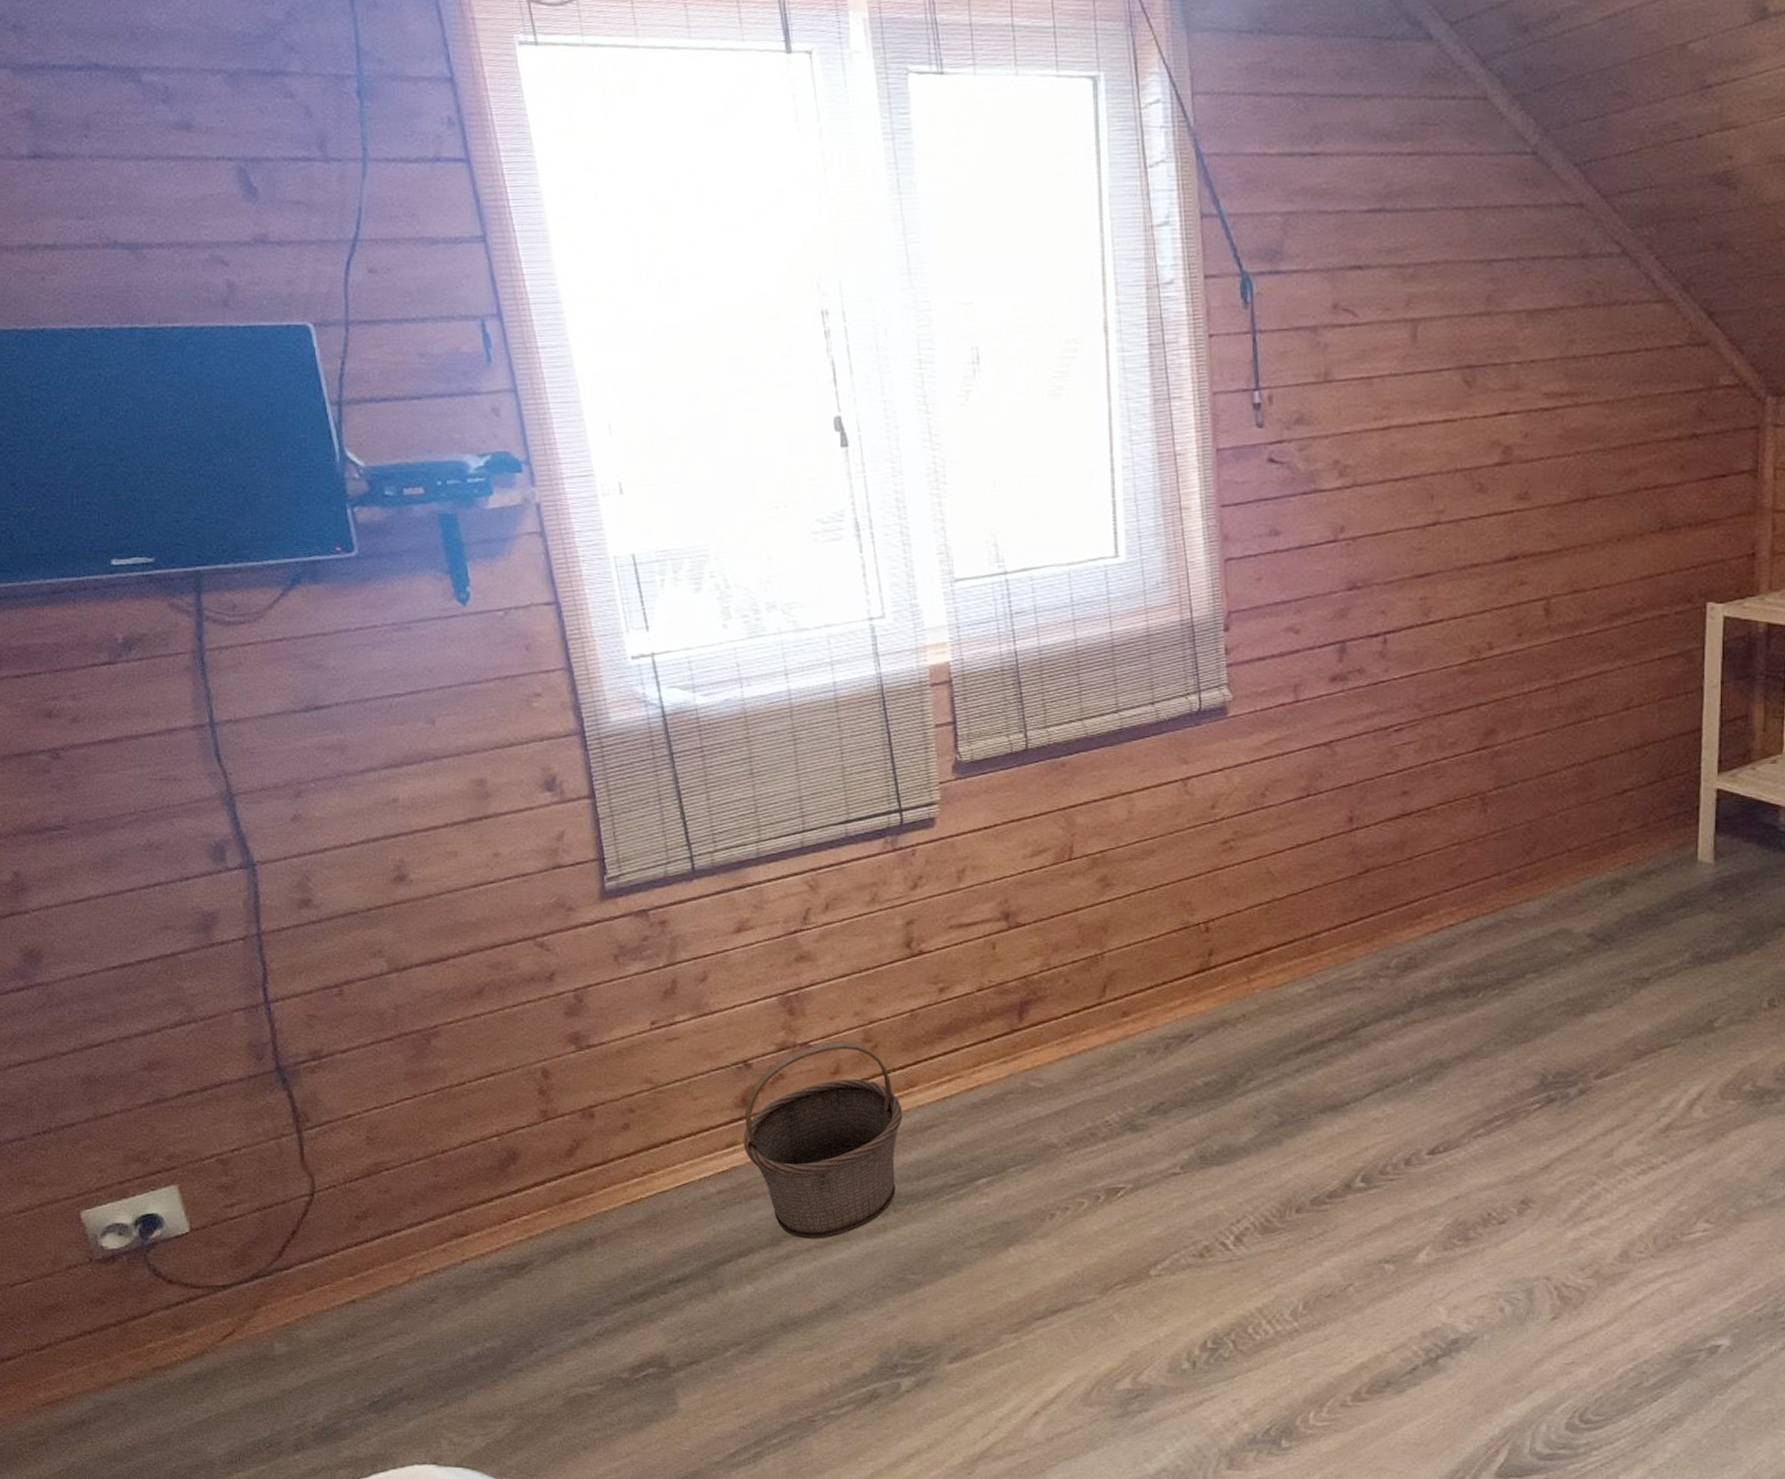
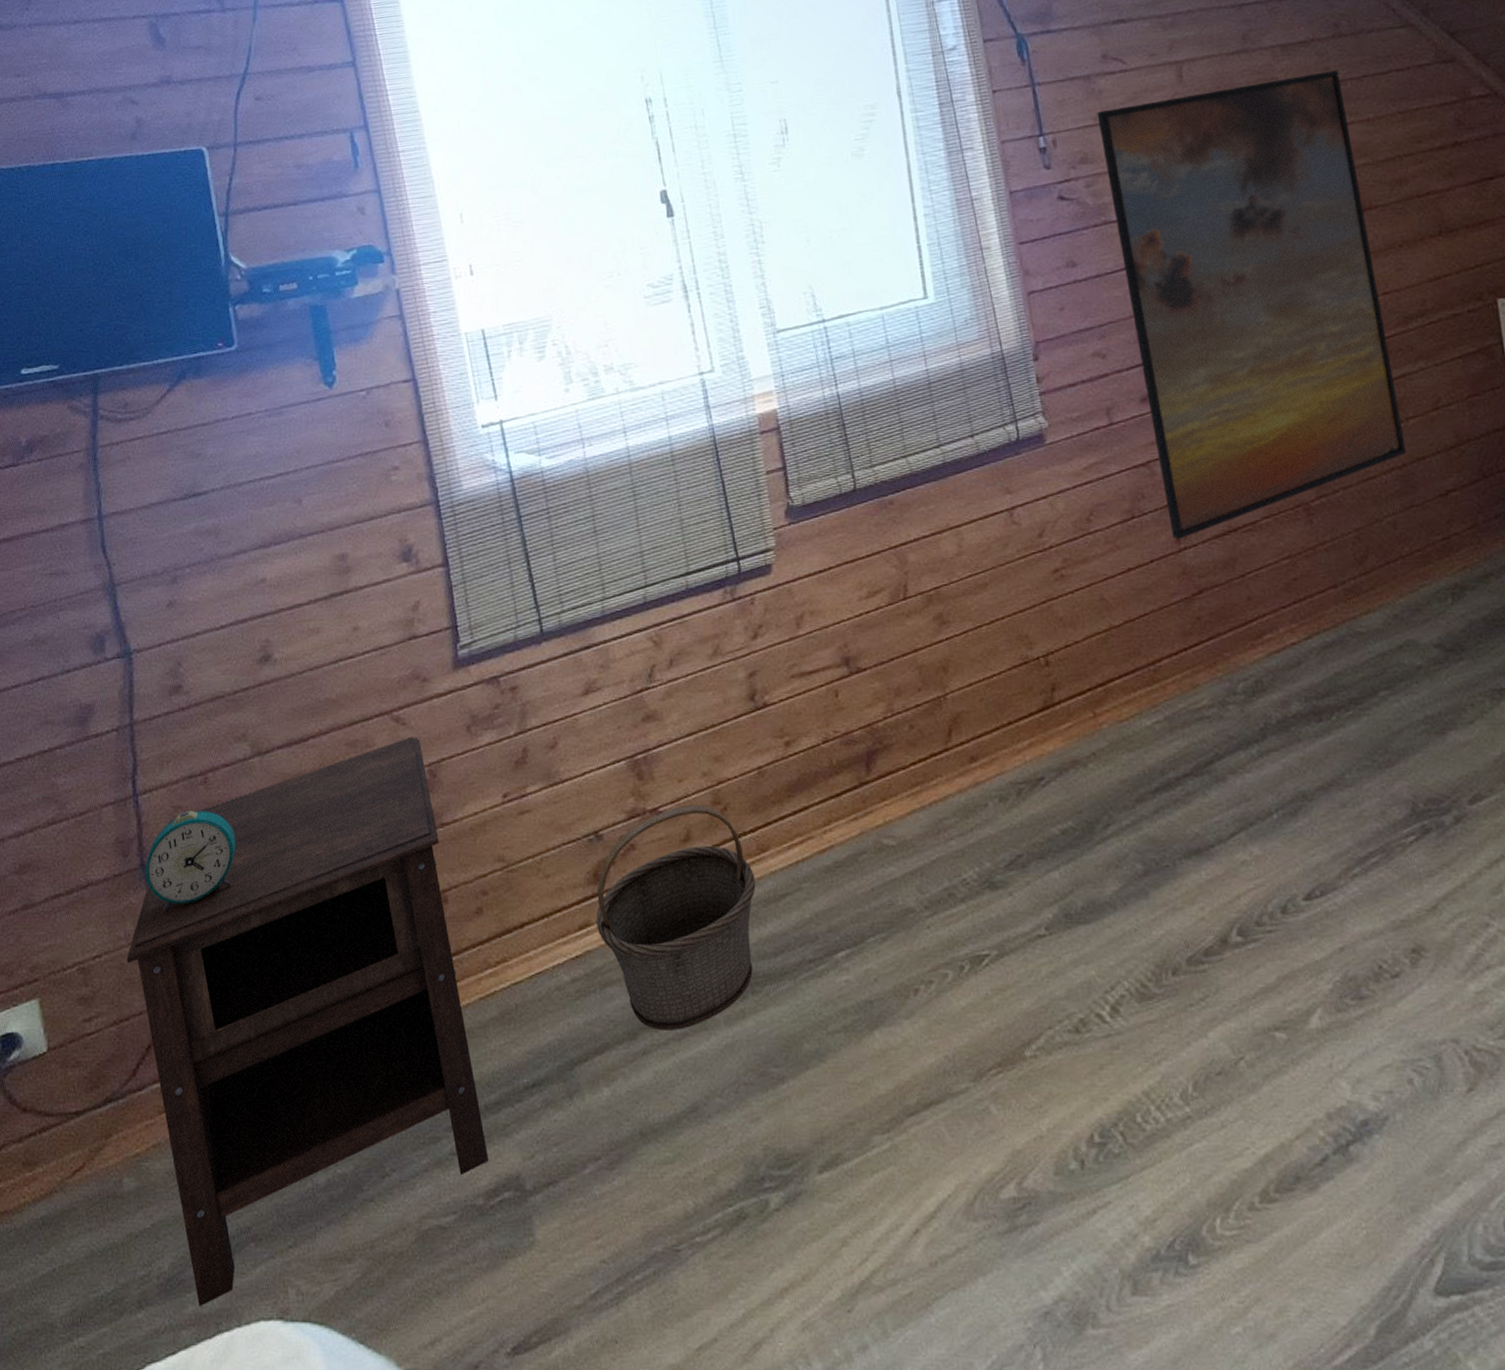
nightstand: none [266,962,635,1451] -> present [126,736,489,1306]
alarm clock: none [281,1020,376,1112] -> present [145,810,236,912]
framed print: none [1319,344,1591,820] -> present [1096,70,1407,540]

